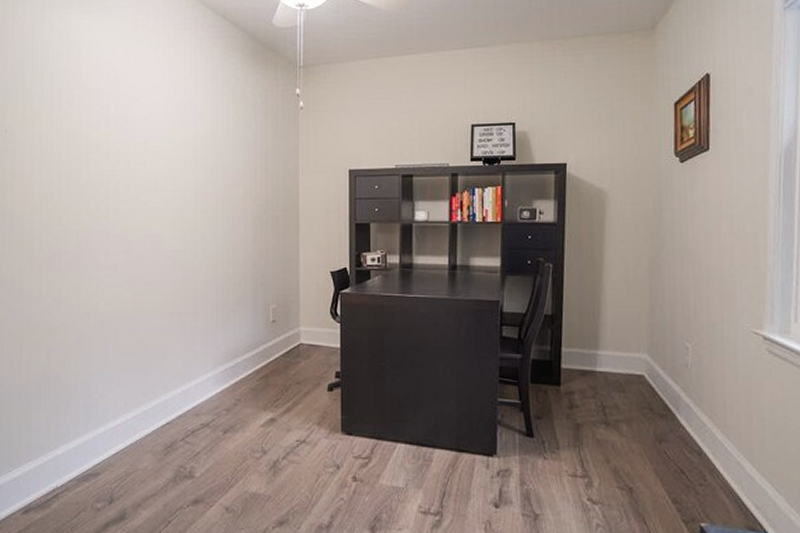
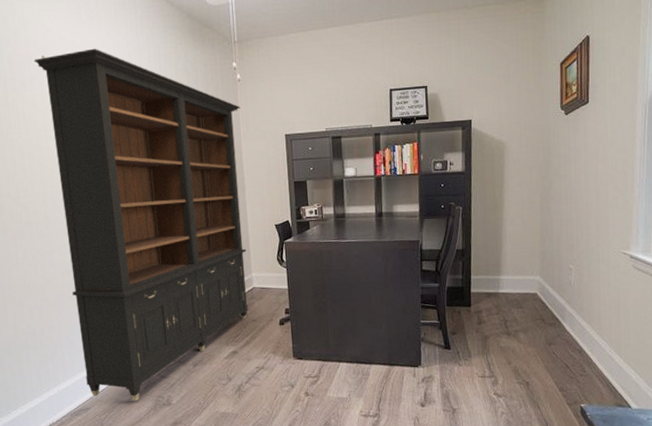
bookcase: none [84,68,302,470] -> present [34,48,248,402]

